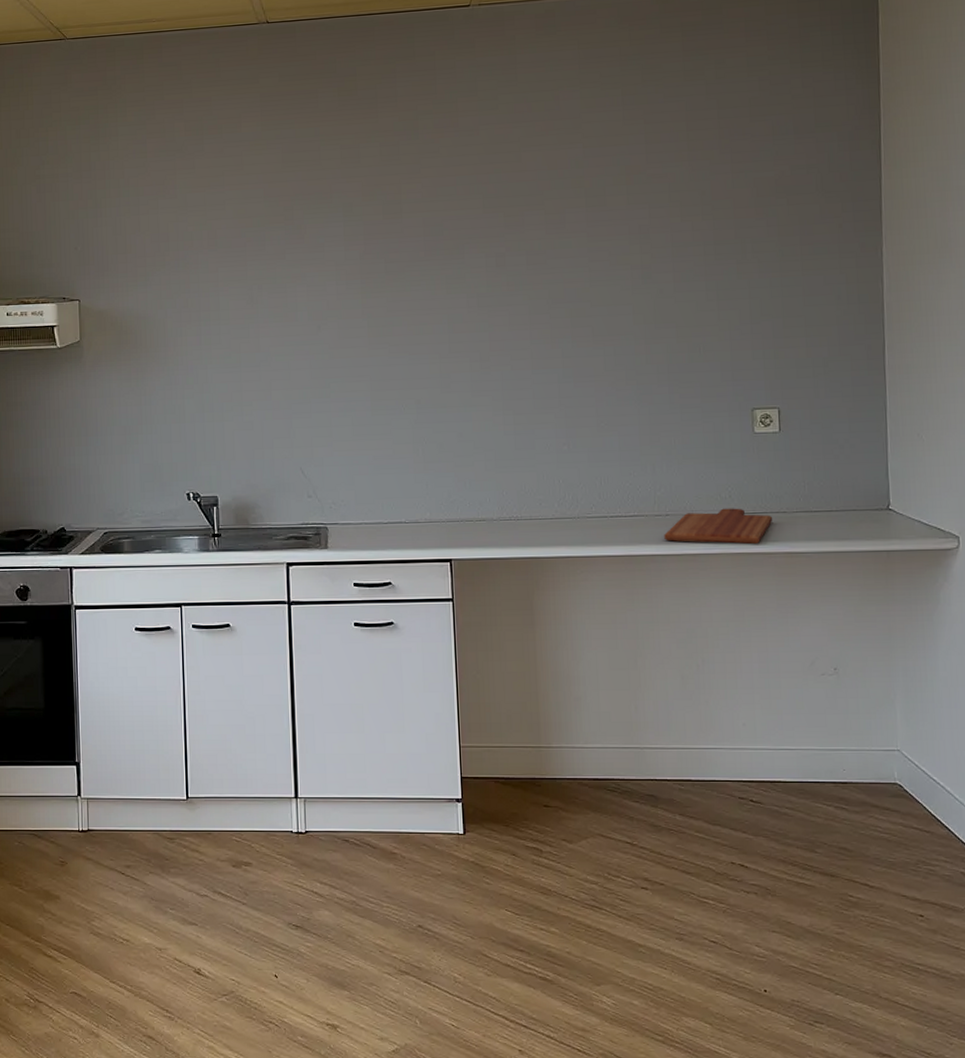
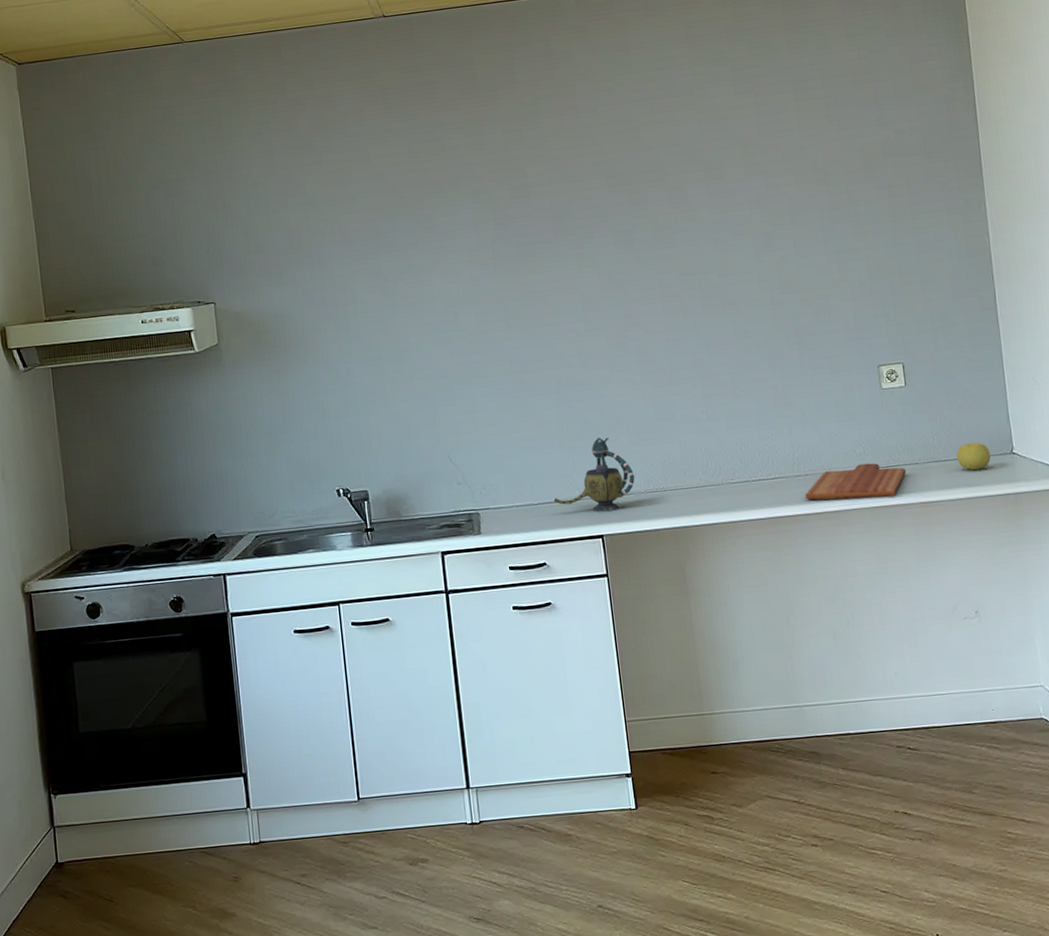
teapot: none [403,461,489,537] -> present [553,437,635,513]
fruit: none [828,494,865,524] -> present [957,441,991,471]

